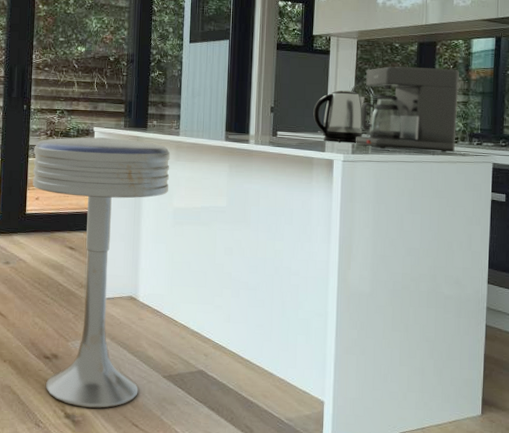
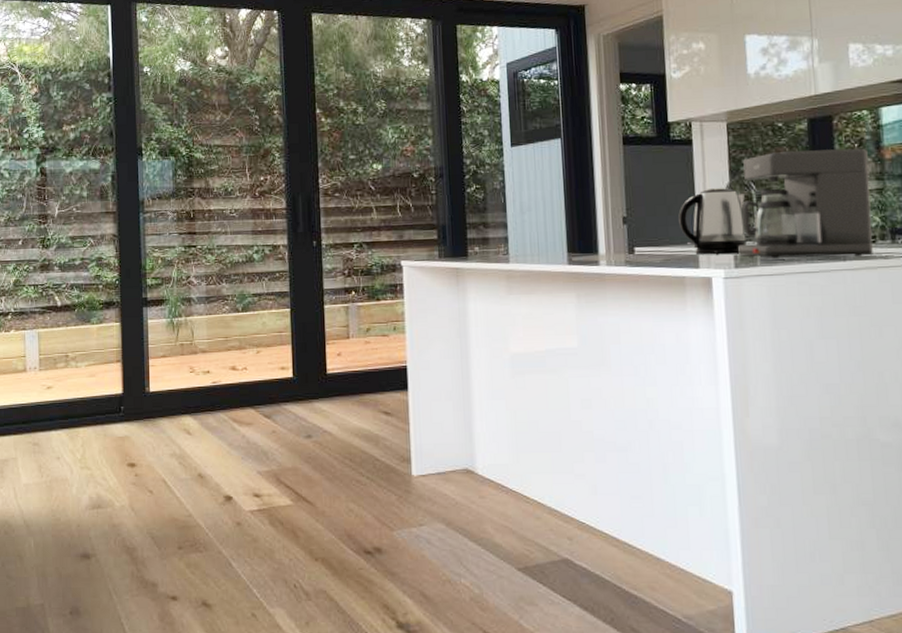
bar stool: present [32,137,171,409] -> none [330,272,503,615]

